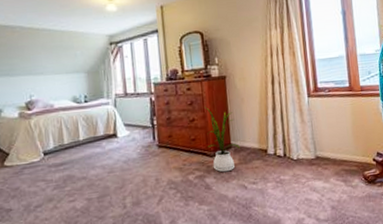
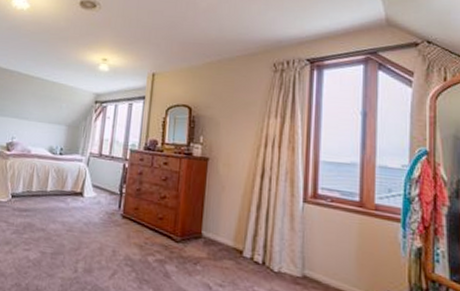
house plant: present [204,106,240,173] -> none [174,185,211,265]

